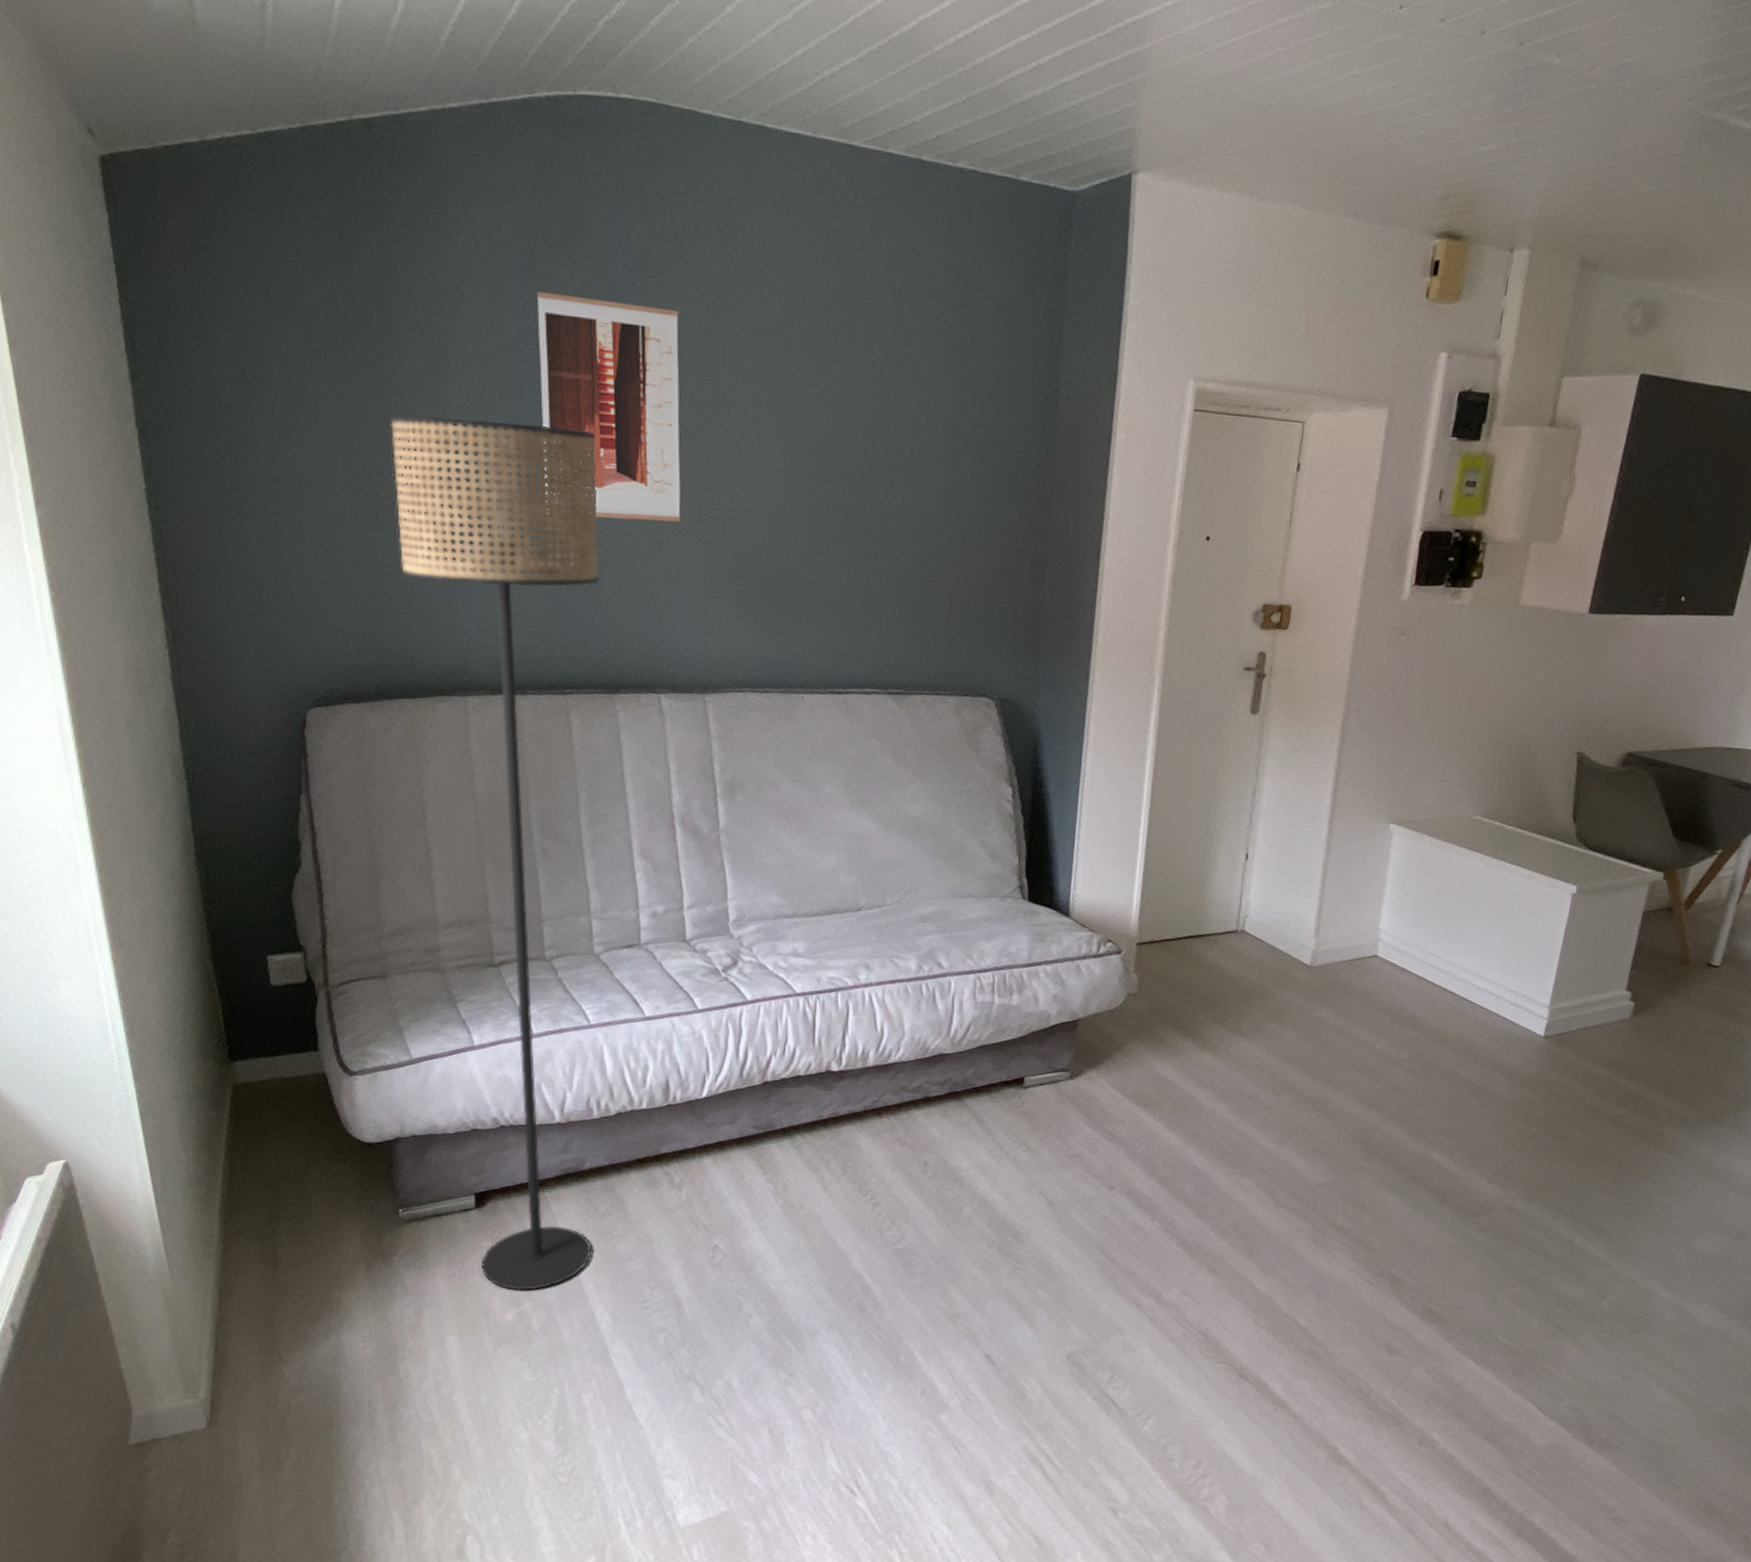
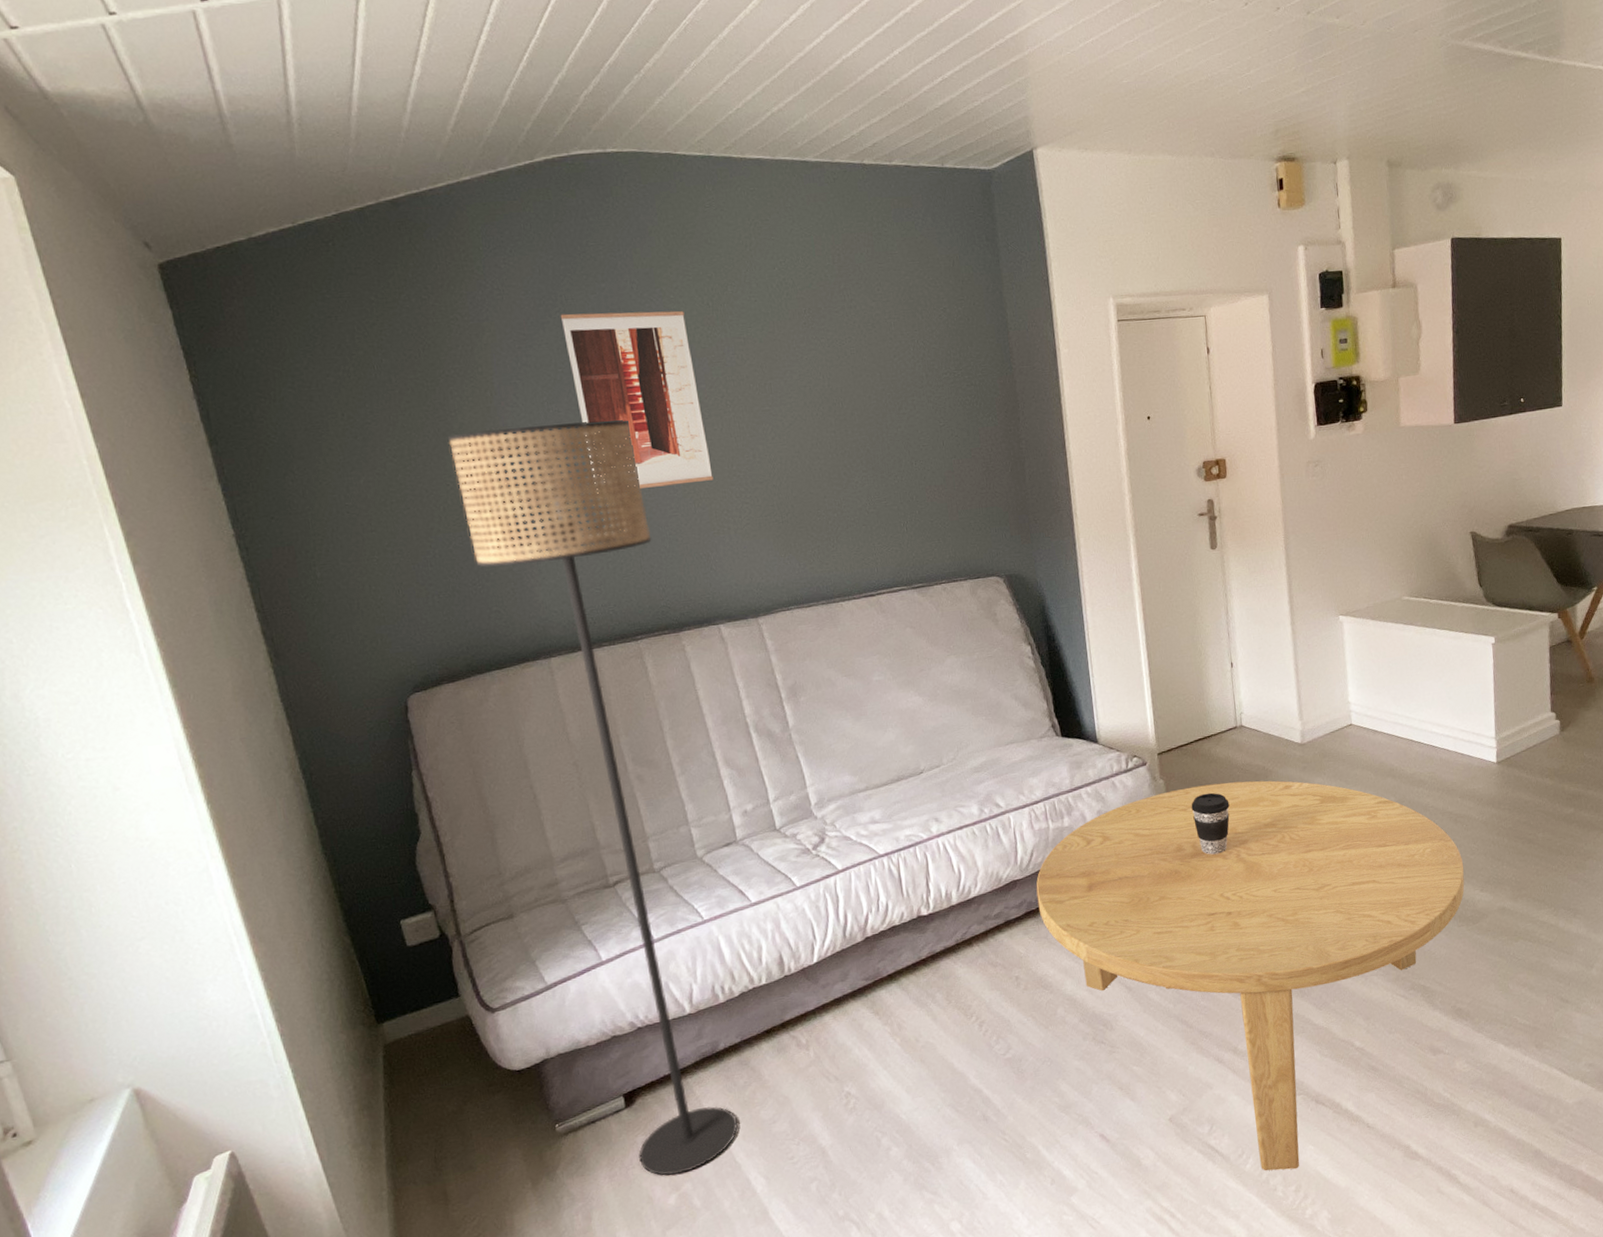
coffee table: none [964,989,1476,1443] -> present [1036,780,1465,1171]
coffee cup: none [1163,1000,1210,1074] -> present [1191,792,1230,855]

